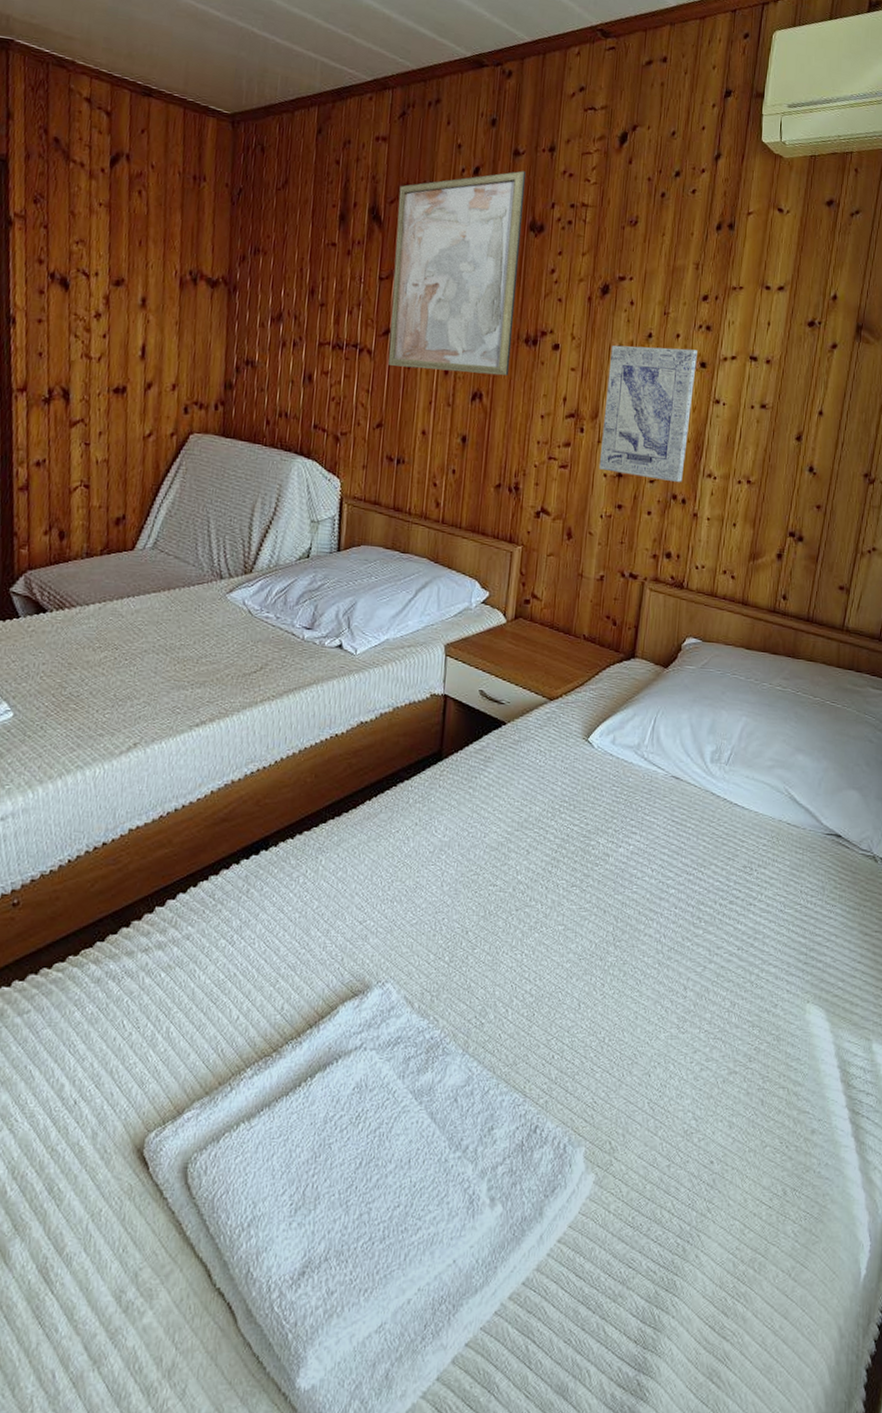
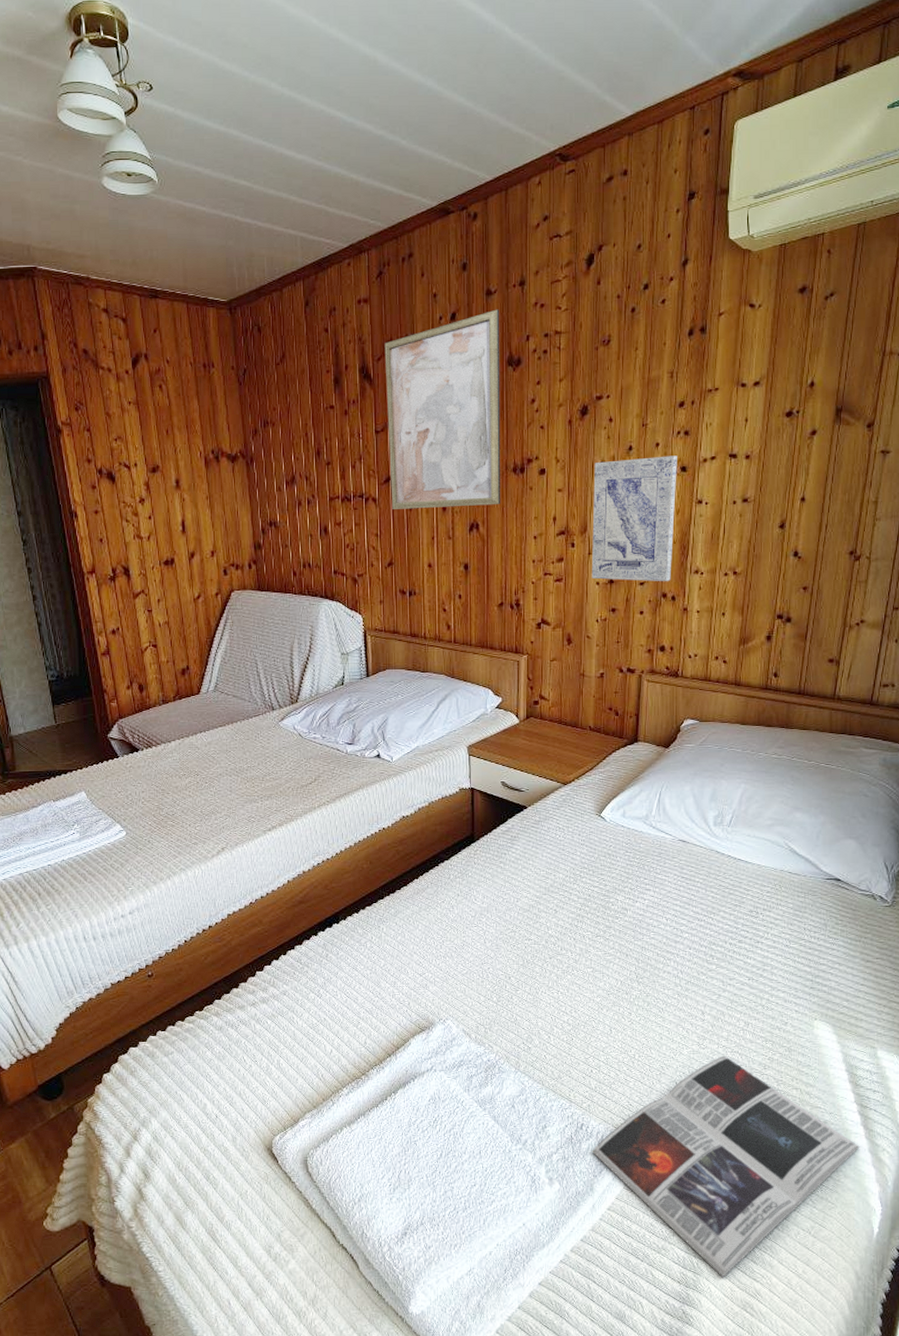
magazine: none [545,1042,850,1335] -> present [592,1055,860,1277]

